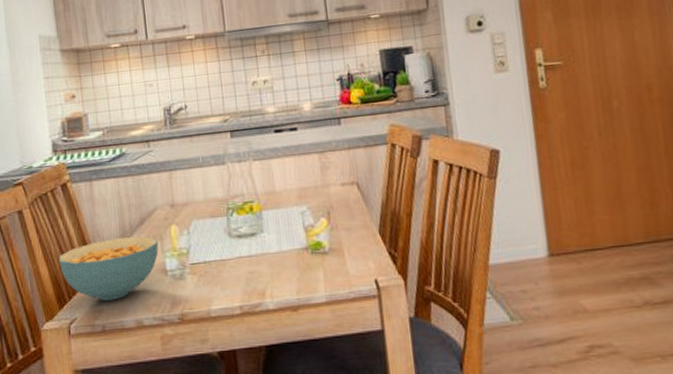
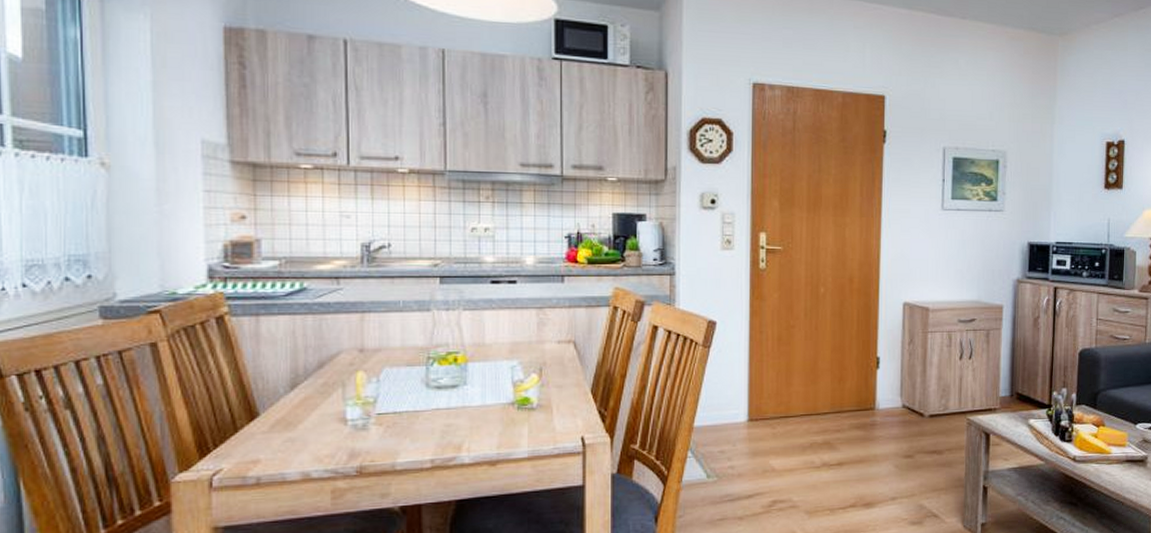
cereal bowl: present [59,236,159,301] -> none [205,381,338,451]

